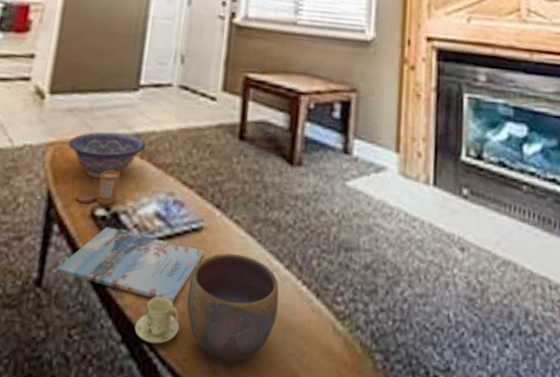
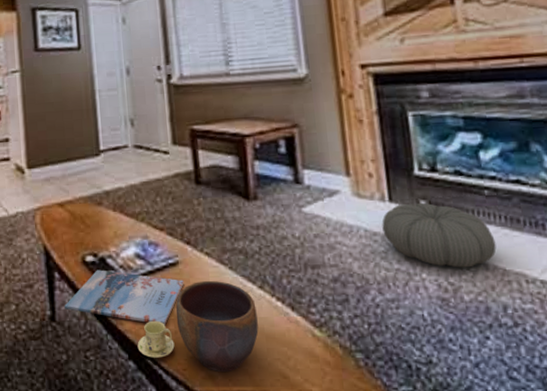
decorative bowl: present [68,131,146,178] -> none [52,192,116,232]
candle: present [76,170,121,206] -> none [67,224,101,253]
pouf: none [422,190,527,267] -> present [382,203,497,268]

